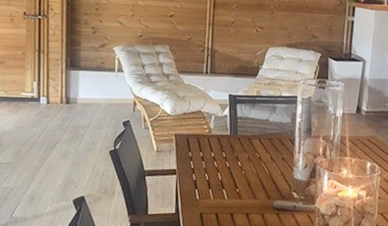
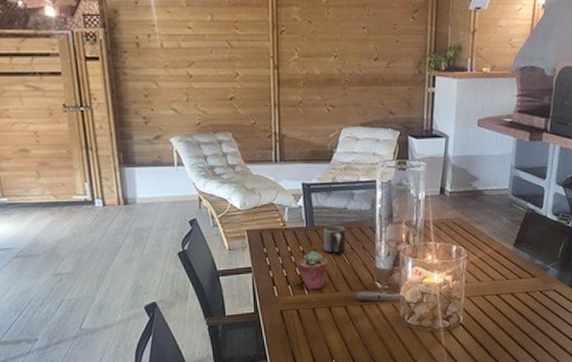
potted succulent: none [220,157,249,196] -> present [298,250,328,290]
mug: none [245,135,266,162] -> present [323,225,345,254]

